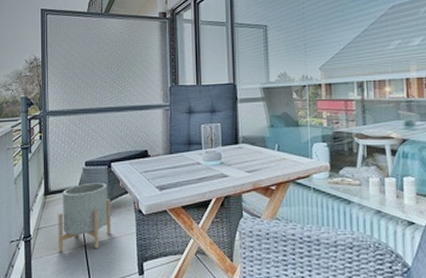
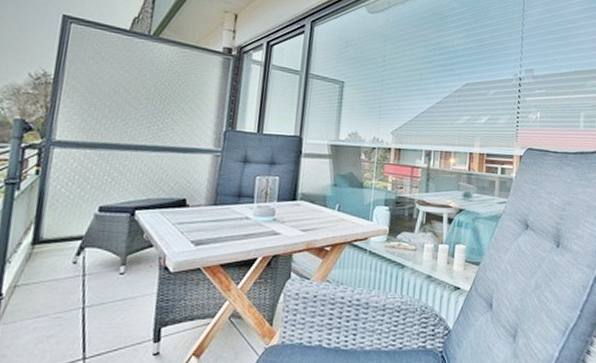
planter: present [58,182,111,253] -> none [42,232,128,317]

